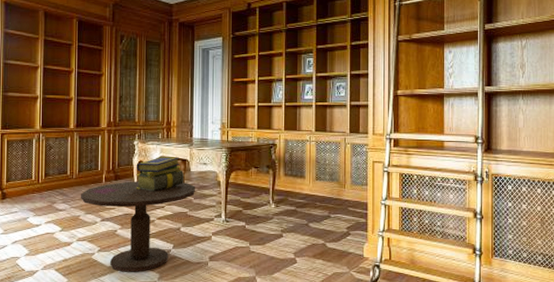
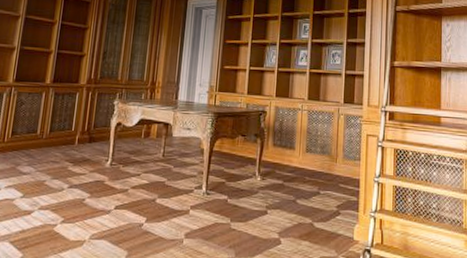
side table: present [80,181,195,272] -> none [48,144,176,249]
stack of books: present [136,157,185,192] -> none [112,119,166,157]

